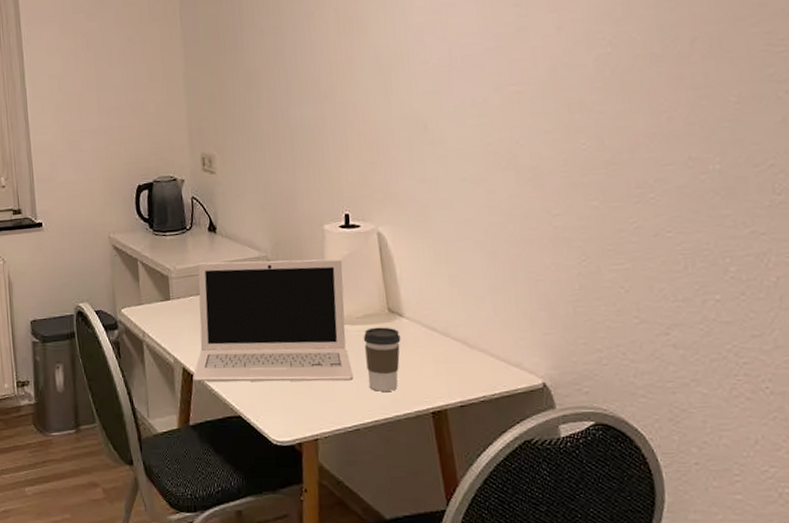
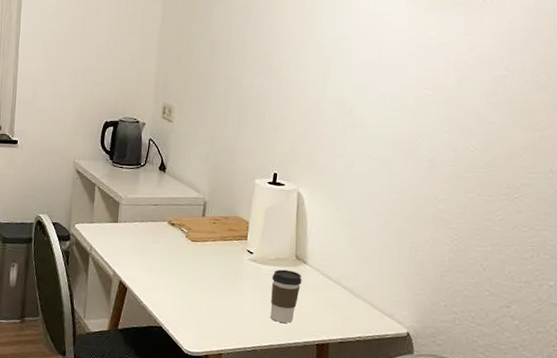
laptop: present [193,258,354,382] -> none [126,195,265,310]

